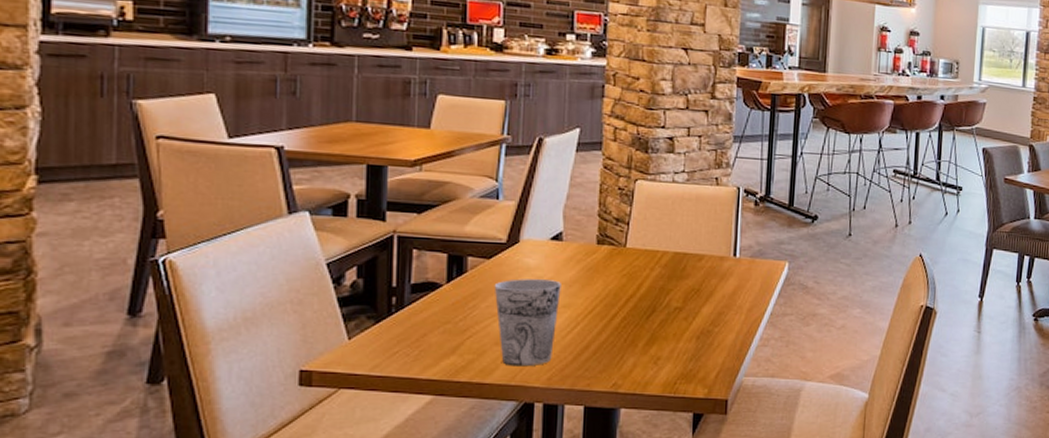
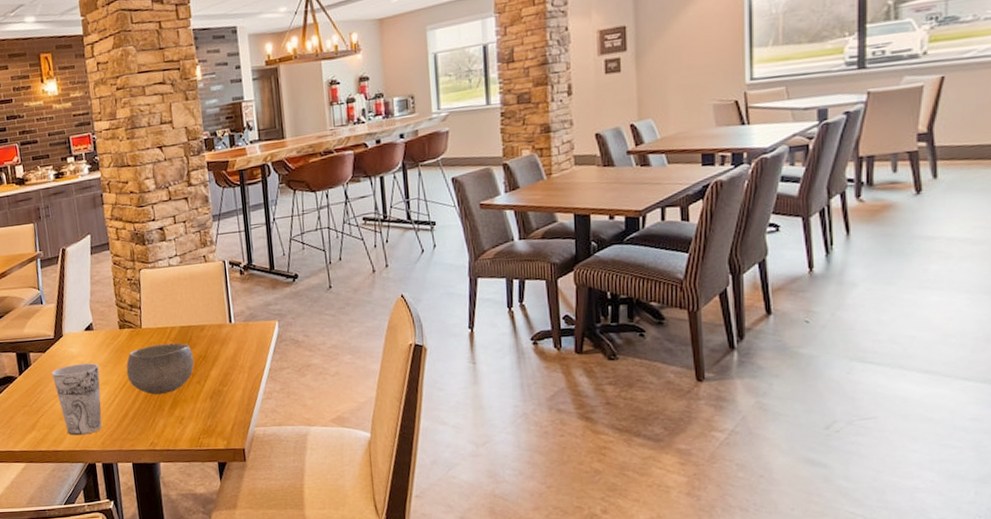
bowl: none [596,269,685,327] -> present [126,343,195,395]

